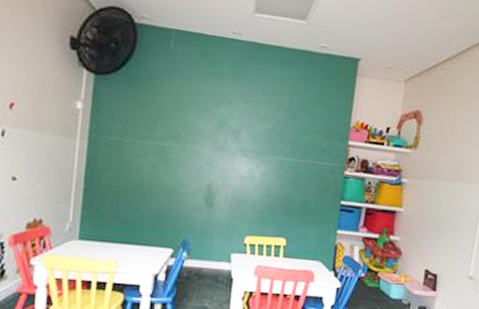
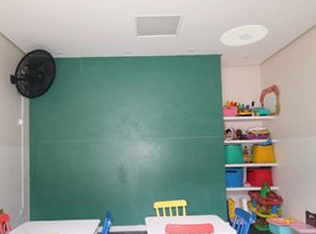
ceiling light: none [361,25,424,53] -> present [220,25,269,46]

